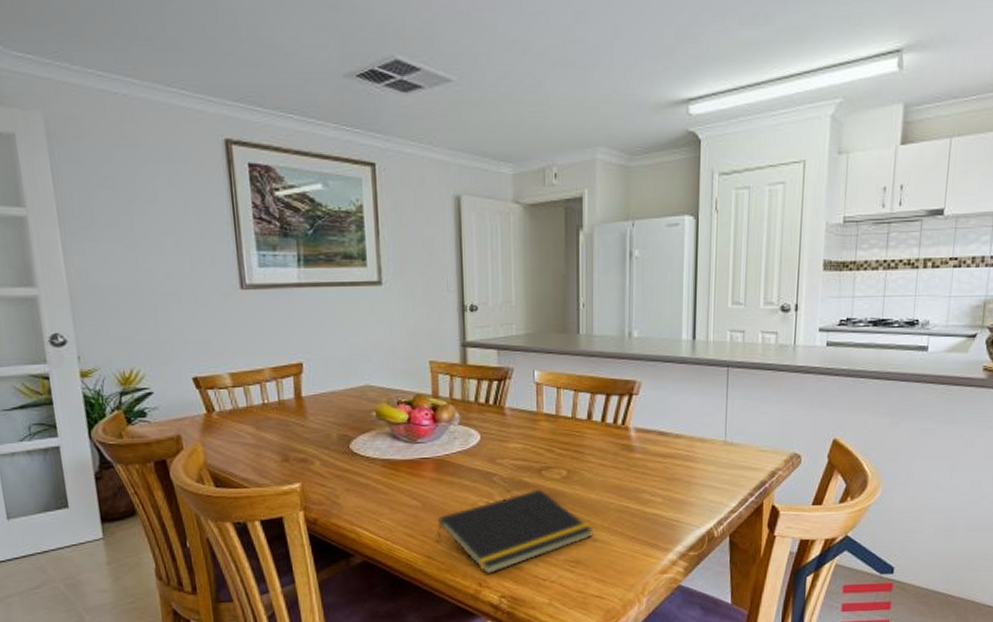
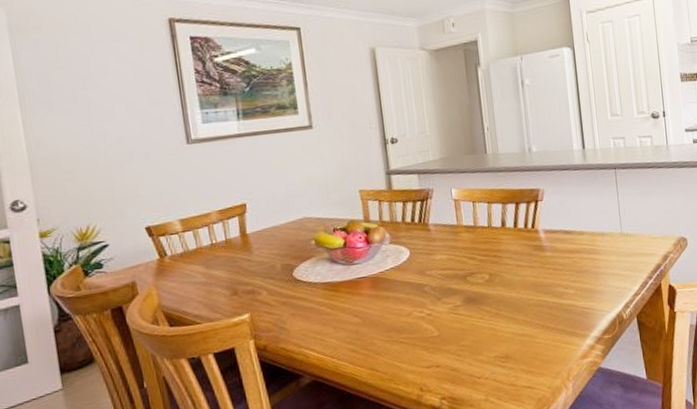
notepad: present [436,489,593,575] -> none [377,293,518,379]

